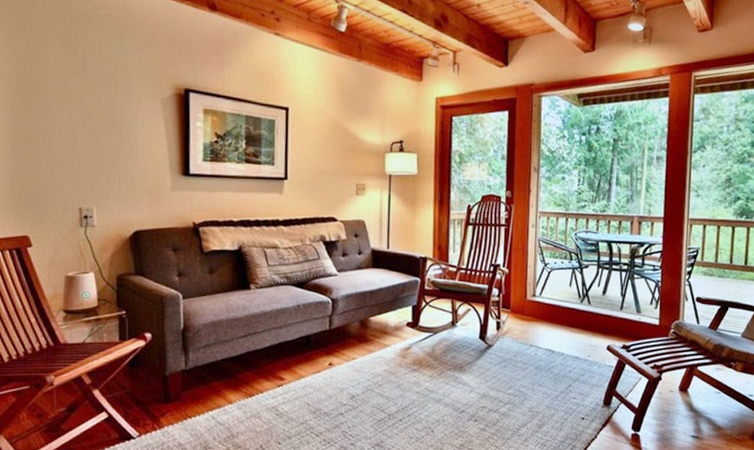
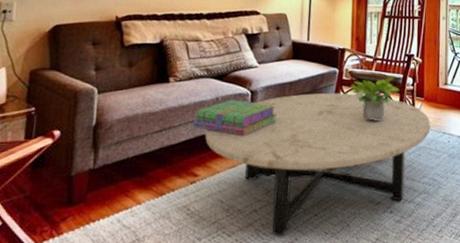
stack of books: none [276,307,359,343] -> present [192,100,278,136]
coffee table: none [289,302,517,438] -> present [205,92,431,236]
potted plant: none [430,285,485,332] -> present [347,75,400,122]

